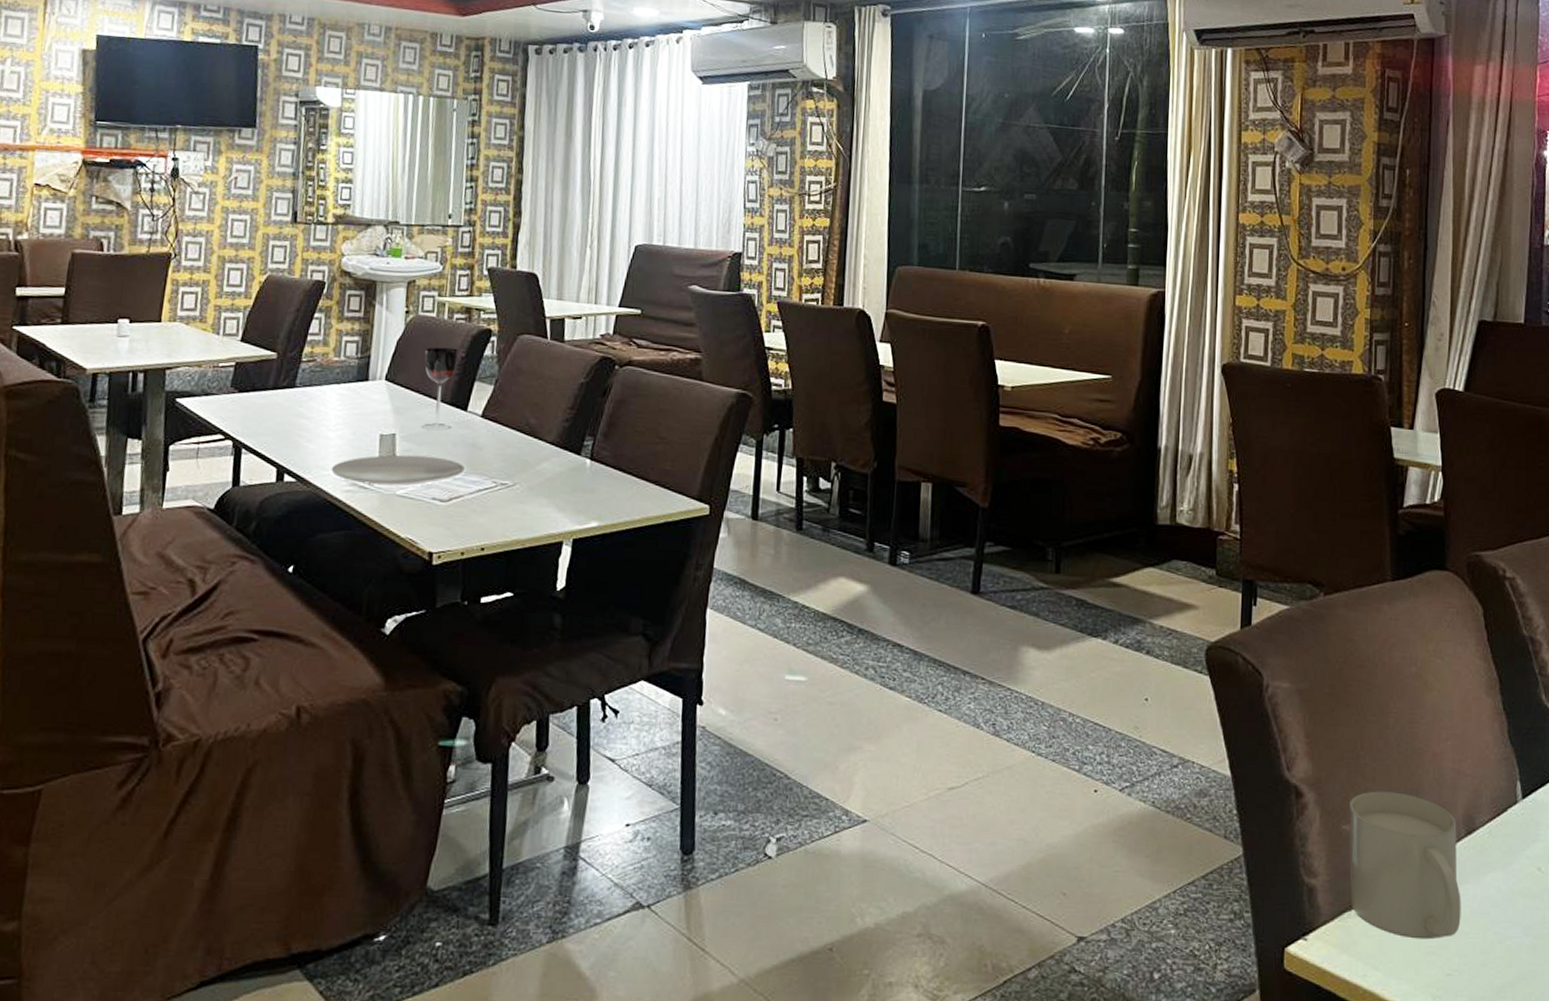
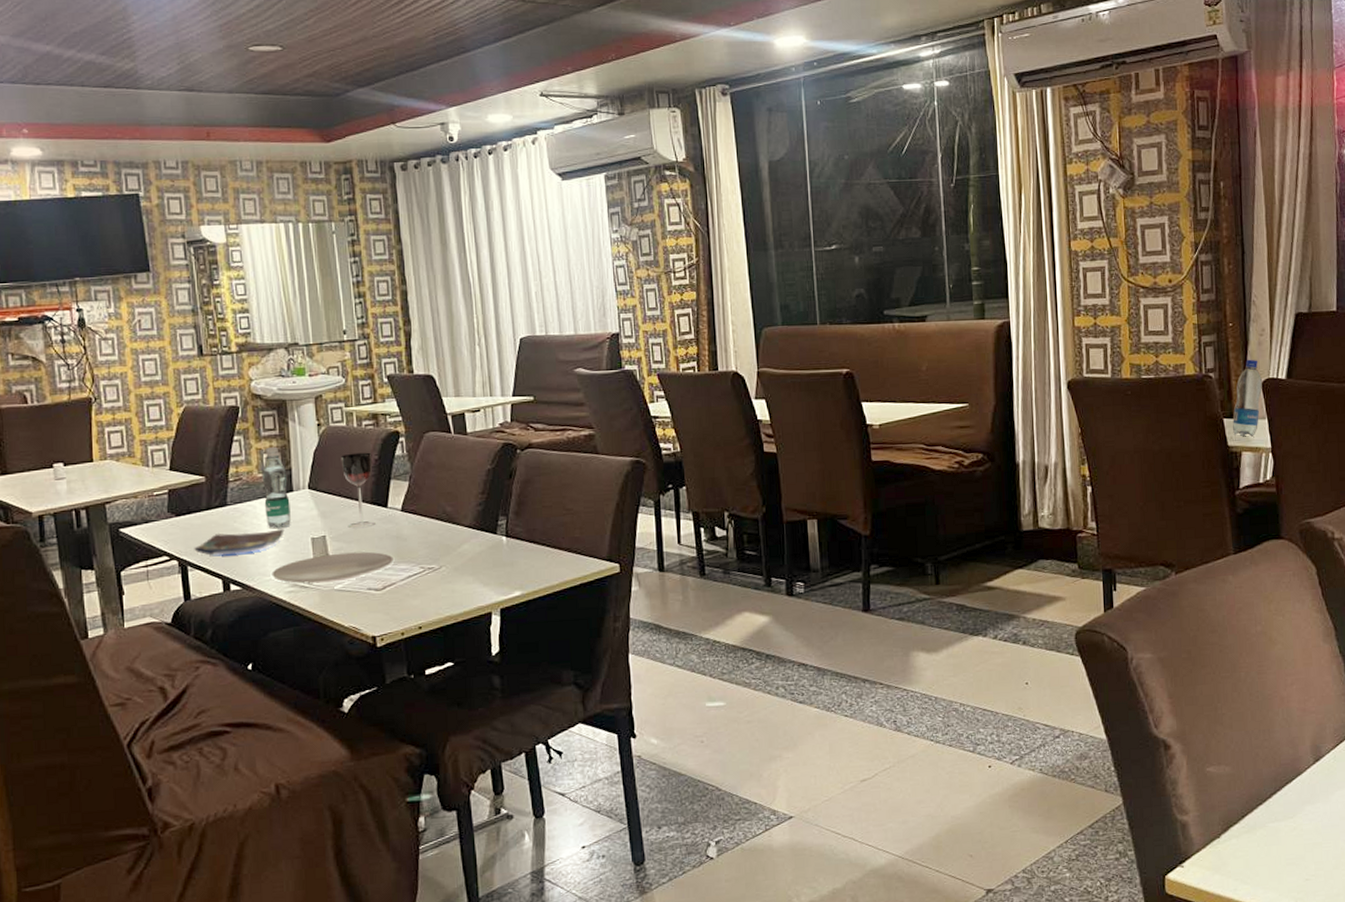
plate: none [252,417,353,442] -> present [194,529,285,555]
bottle: none [334,329,366,420] -> present [261,446,291,529]
mug: present [1349,791,1461,938] -> none [1211,734,1315,854]
bottle: none [1399,364,1436,451] -> present [1232,359,1262,437]

